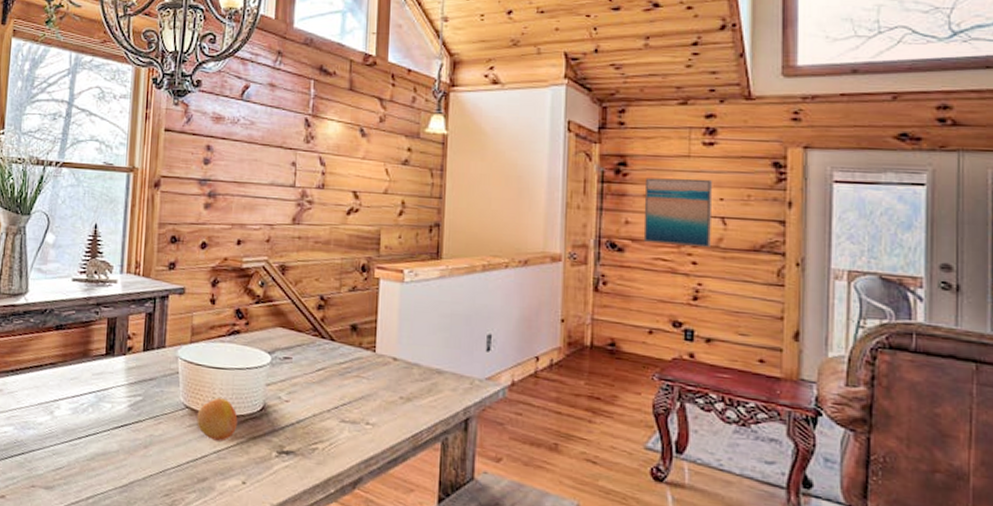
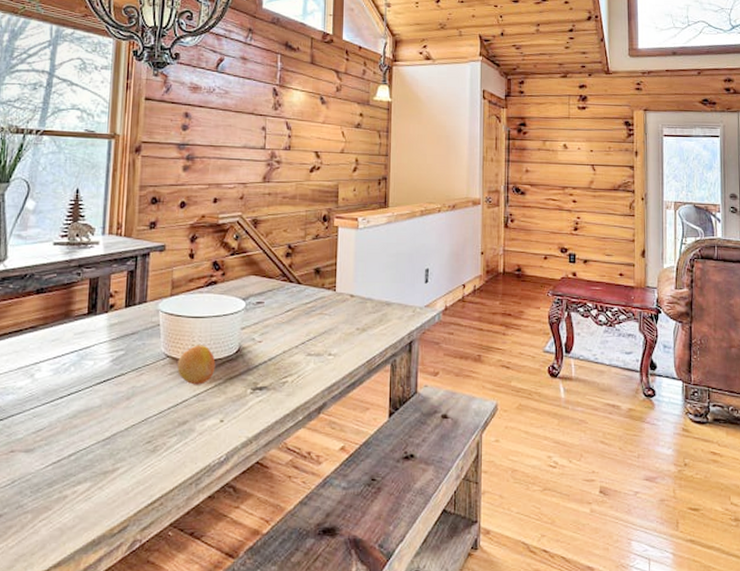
wall art: present [643,178,713,249] -> none [539,135,586,189]

